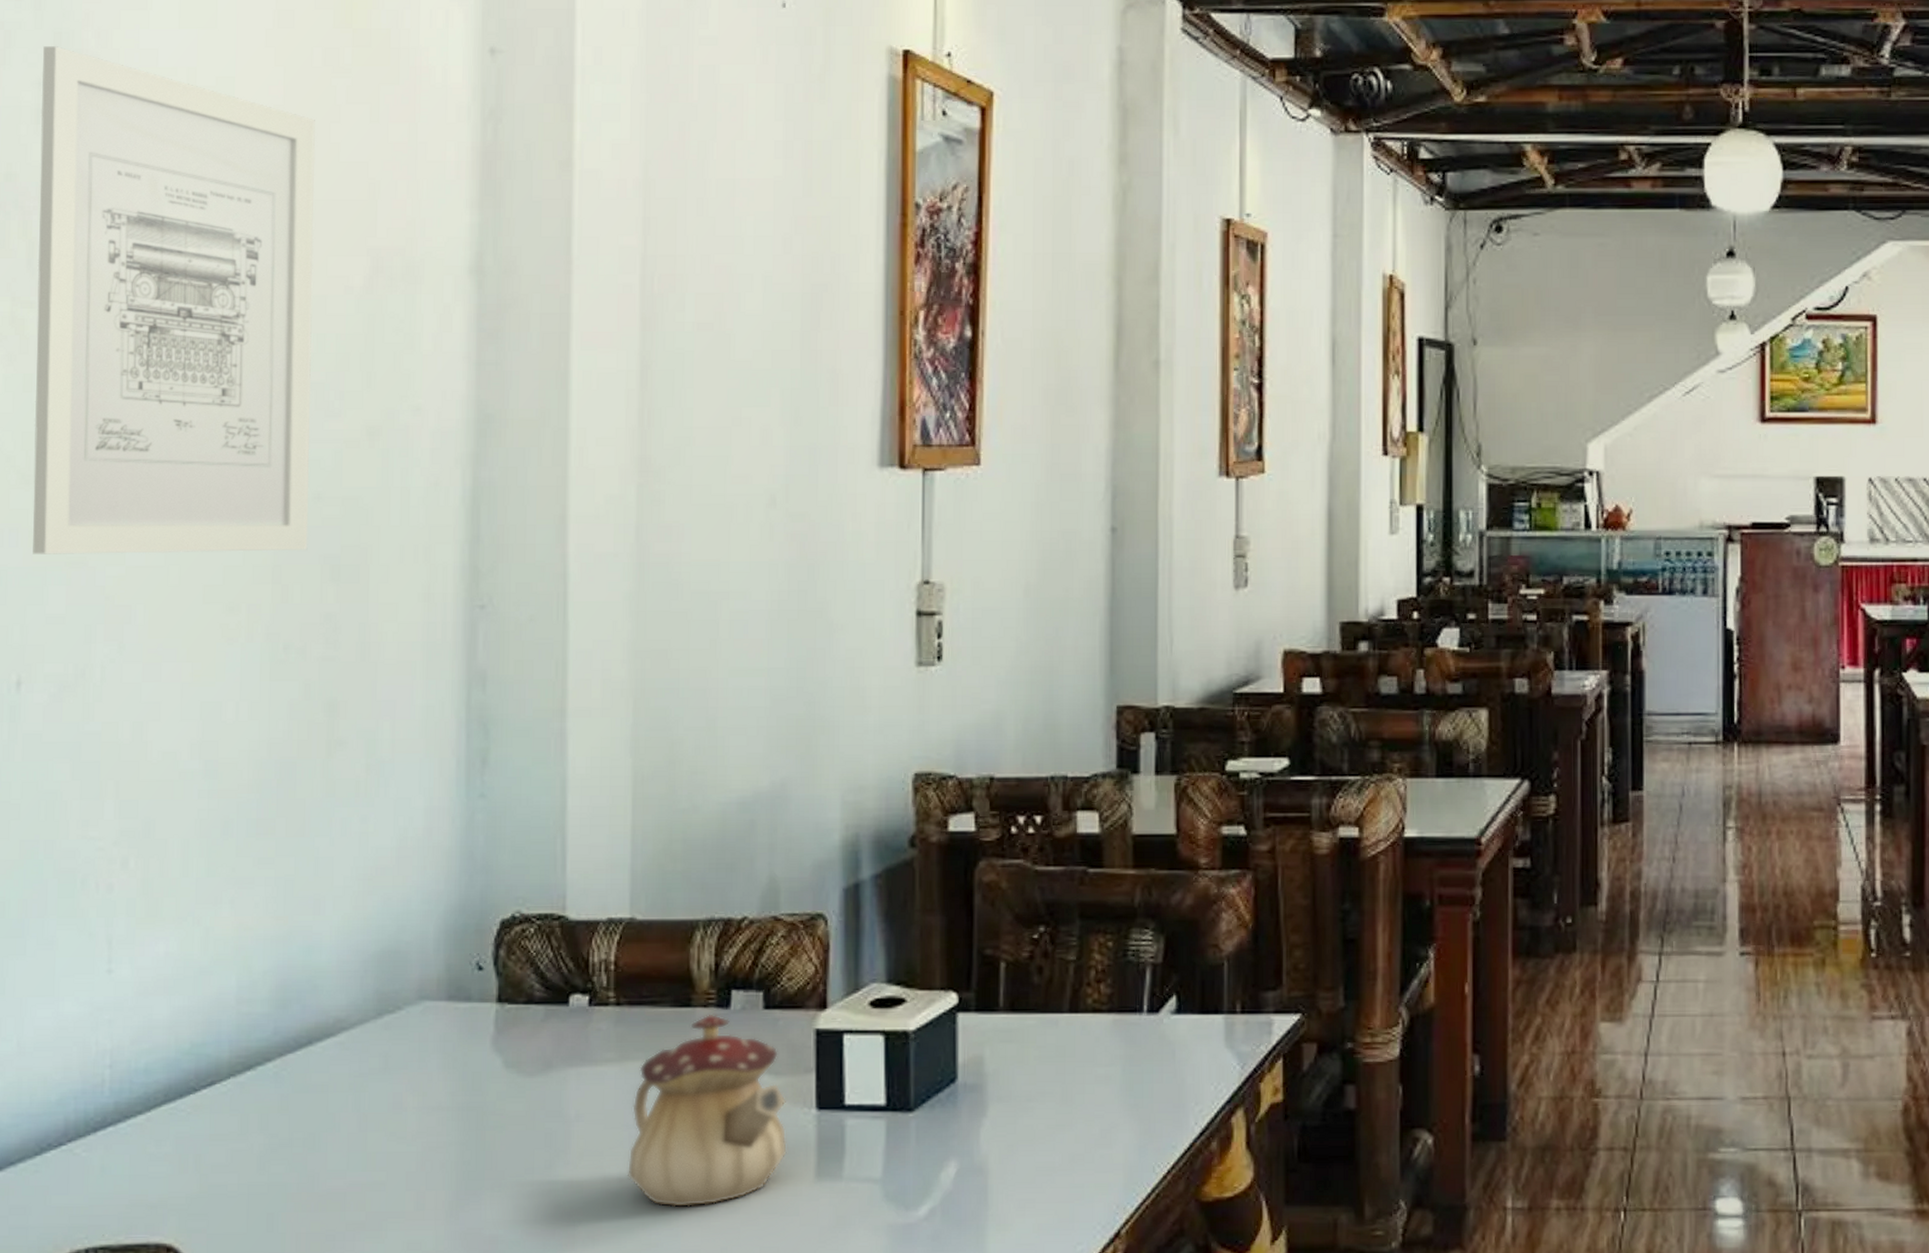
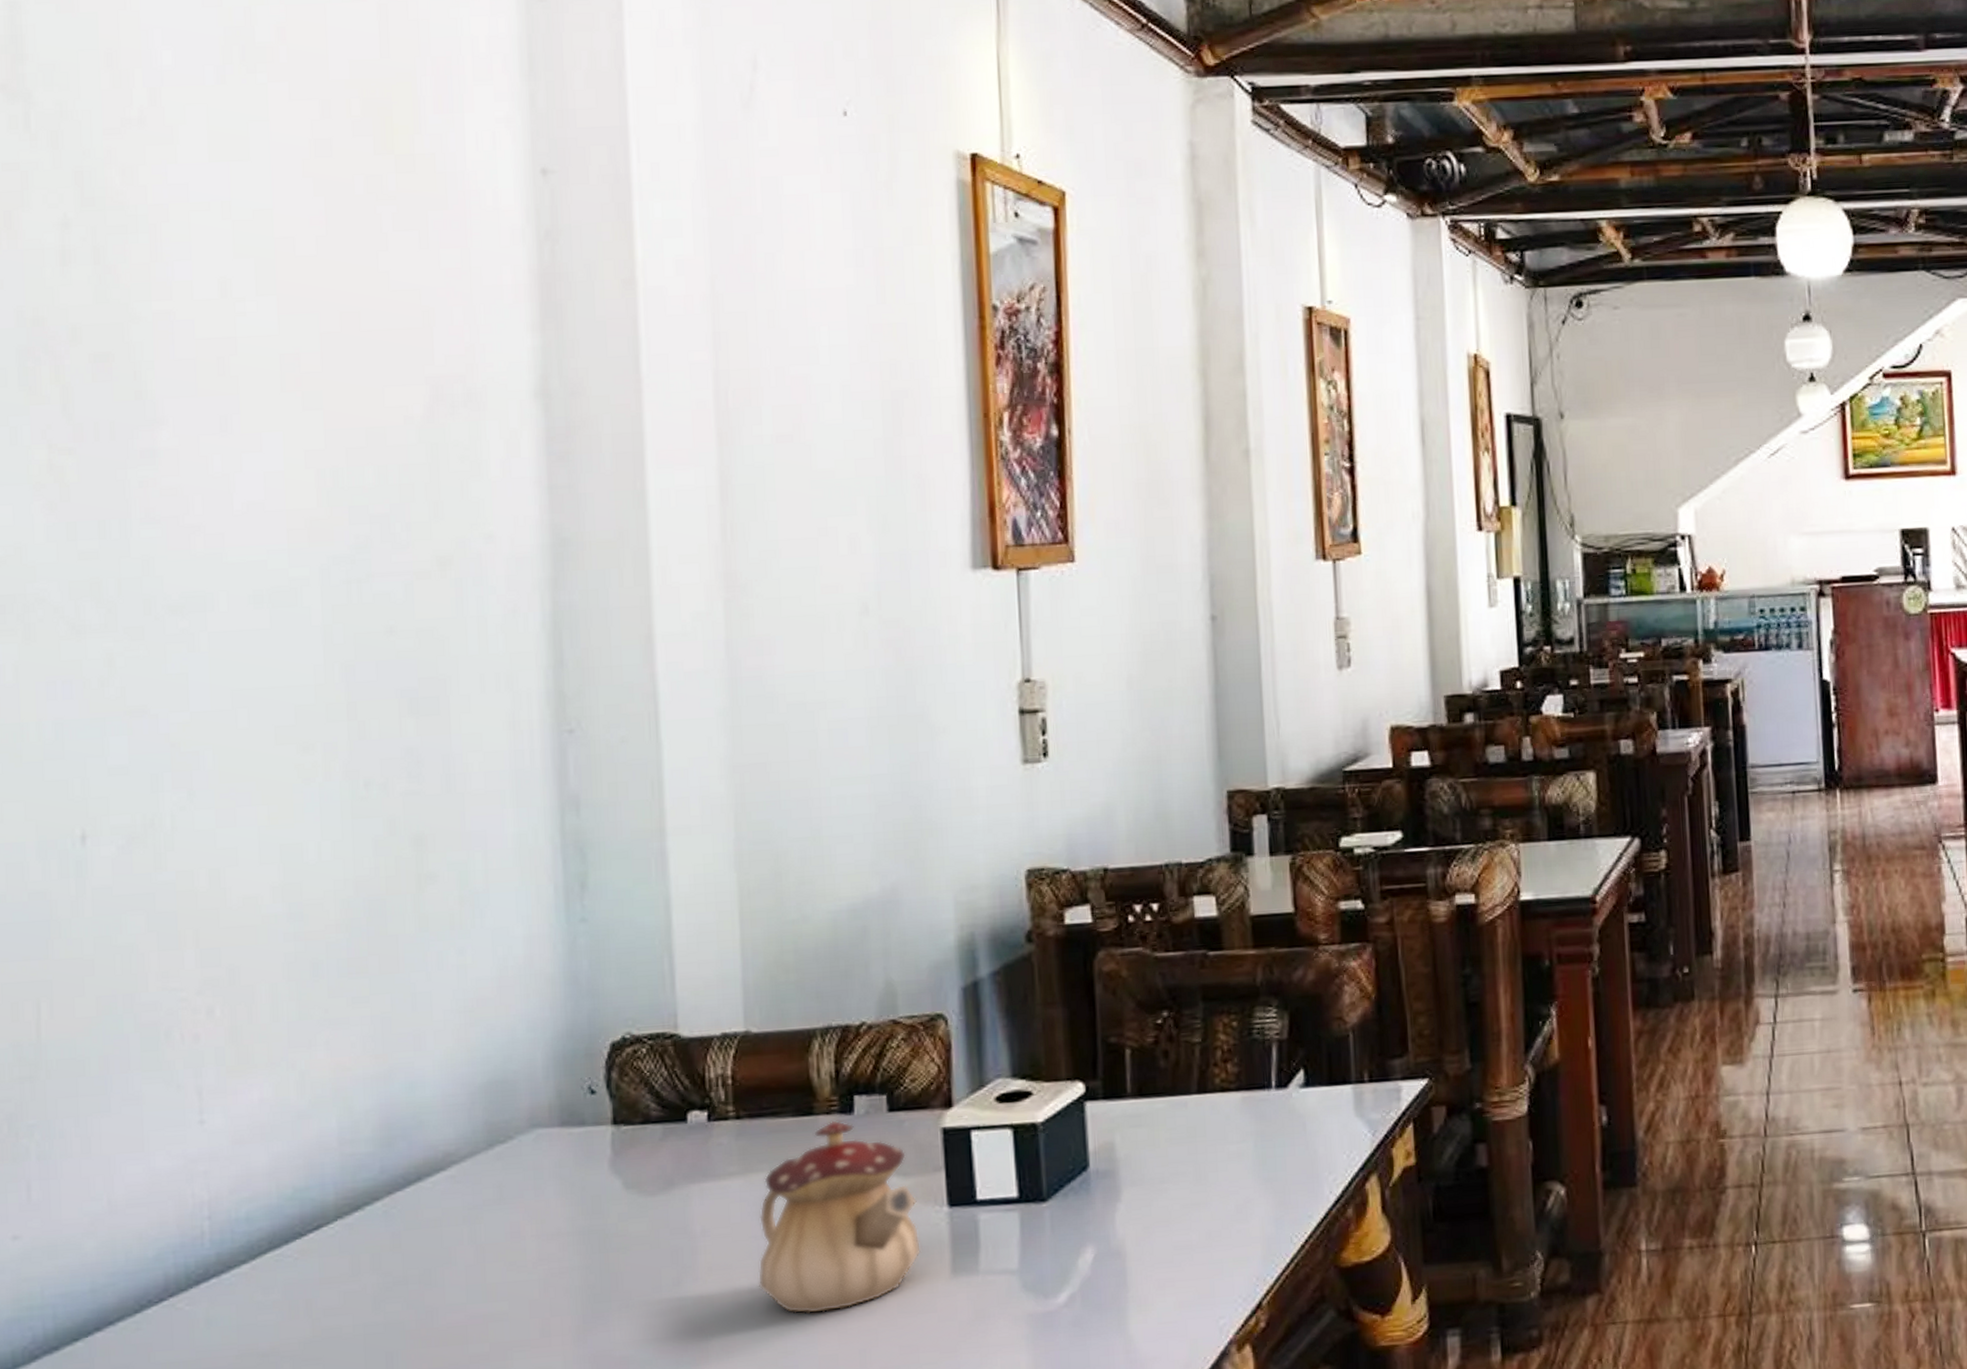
wall art: present [33,46,316,555] -> none [64,185,383,706]

